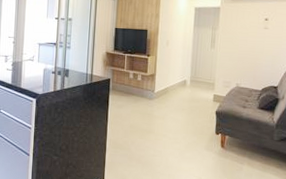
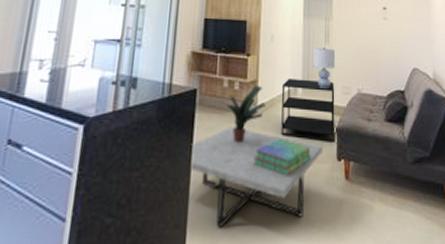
coffee table: none [106,105,205,170] -> present [190,126,324,229]
potted plant: none [128,77,161,117] -> present [222,85,266,144]
stack of books: none [151,116,195,142] -> present [253,139,312,176]
side table: none [172,74,217,121] -> present [281,78,335,142]
lamp: none [201,50,220,83] -> present [314,46,336,90]

